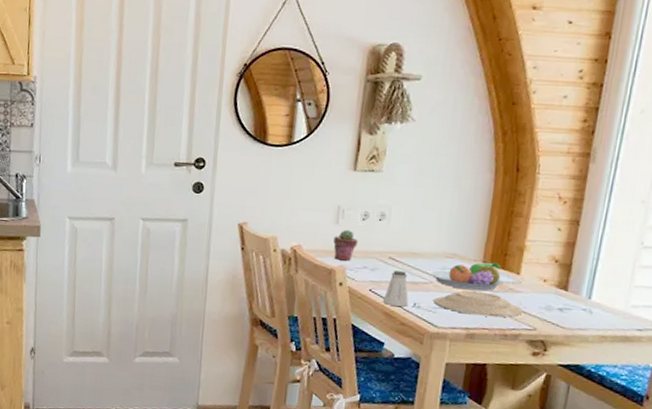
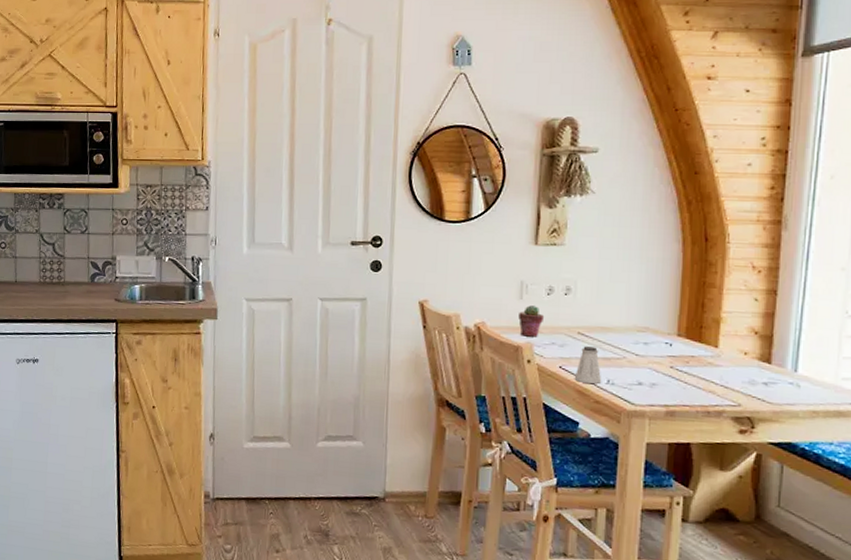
fruit bowl: present [431,262,503,291] -> none [624,335,701,366]
plate: present [433,290,523,317] -> none [628,365,725,393]

